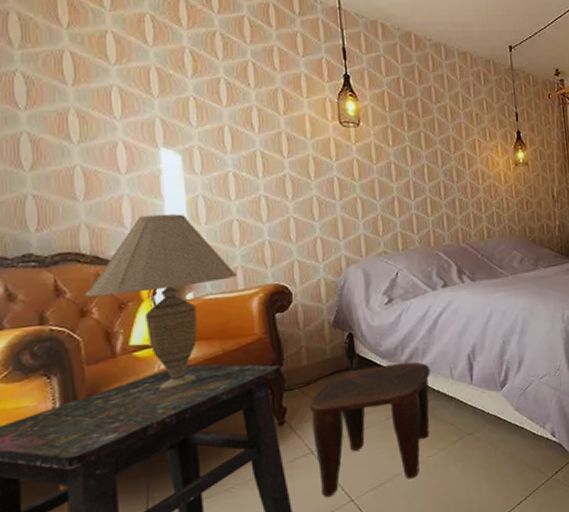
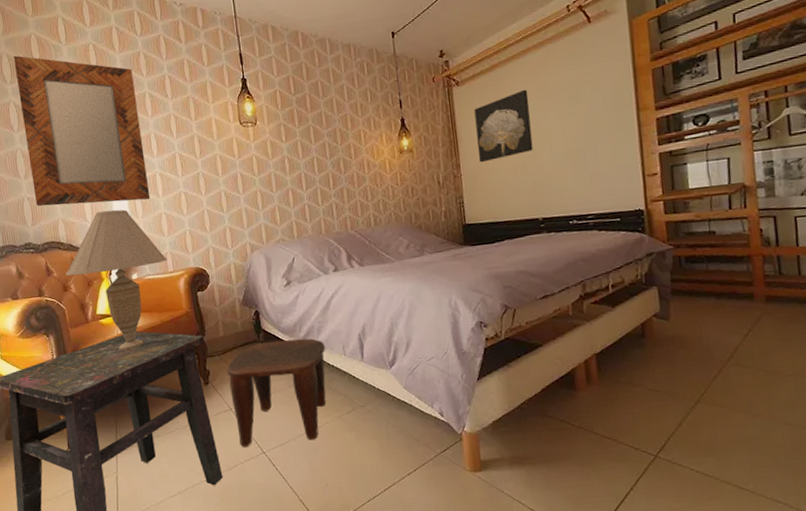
home mirror: none [27,14,219,207] -> present [13,55,151,207]

